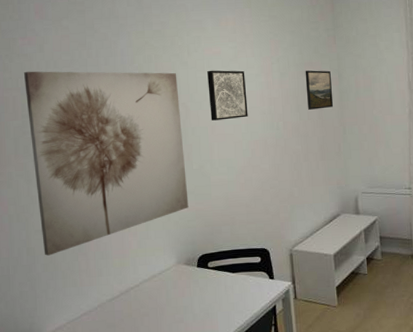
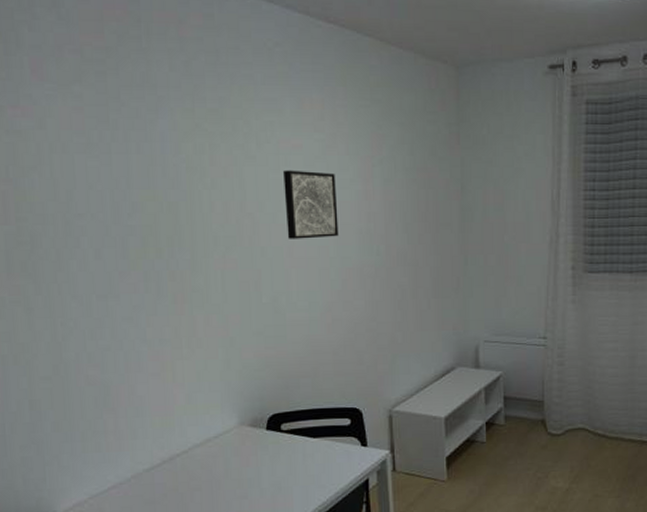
wall art: present [23,71,189,256] -> none [16,155,256,411]
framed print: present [305,70,334,110] -> none [417,178,453,231]

